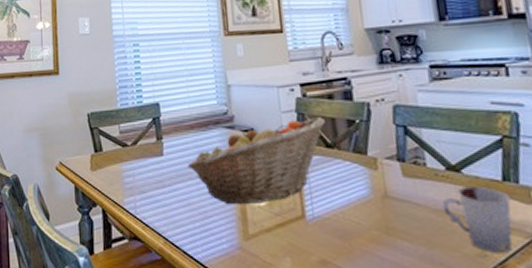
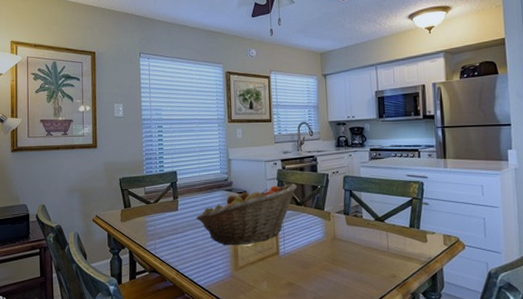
cup: present [442,187,512,252] -> none [371,232,413,274]

